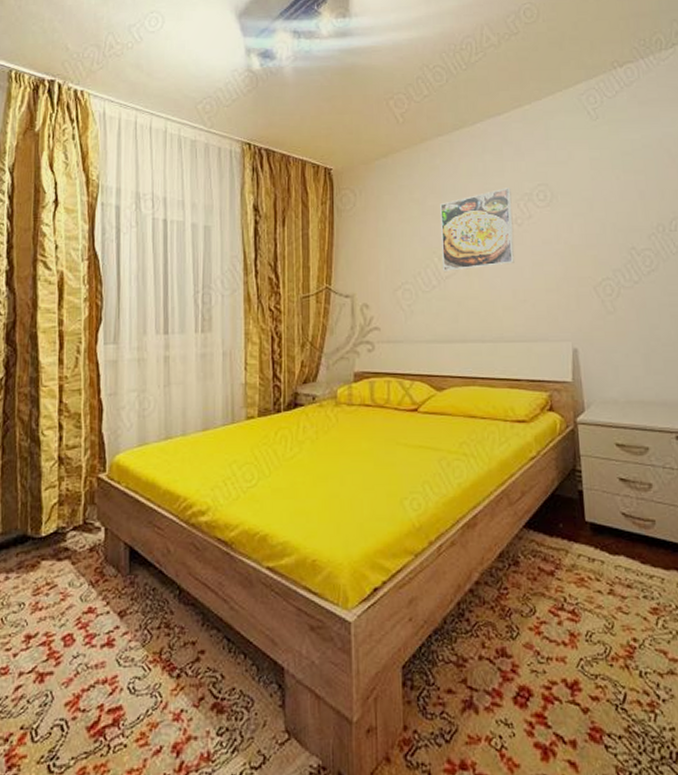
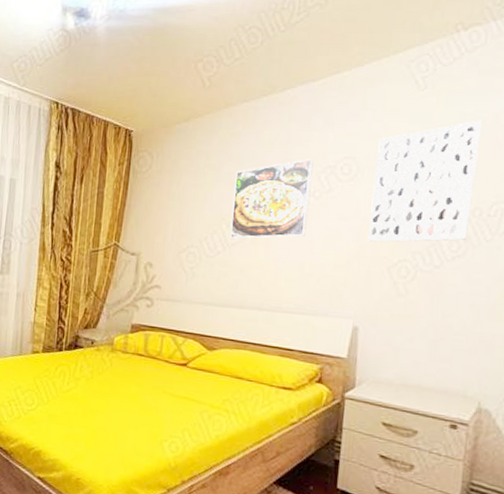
wall art: none [566,145,657,263] -> present [368,120,483,242]

